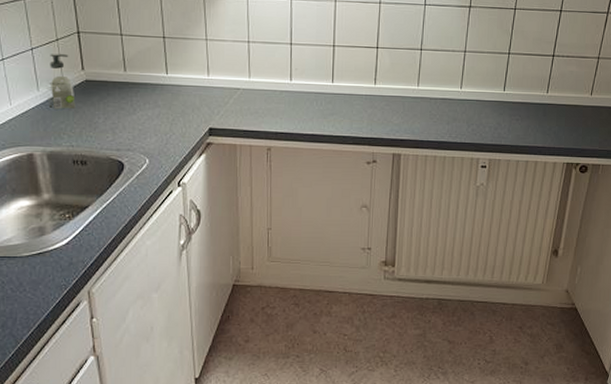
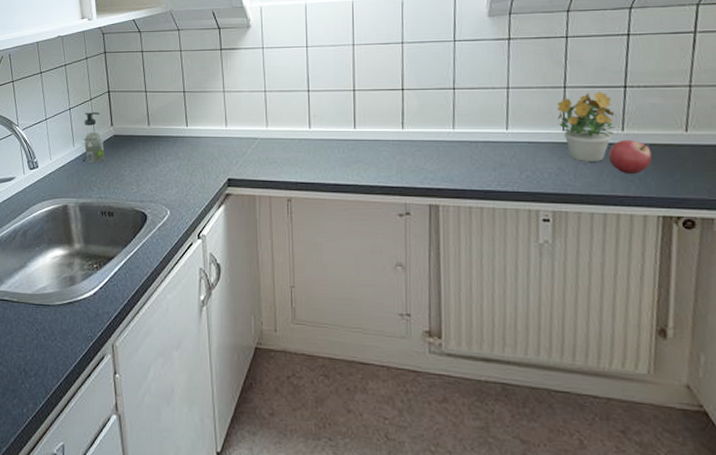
flowerpot: none [501,58,543,118] -> present [557,91,615,162]
fruit: none [535,100,565,129] -> present [609,139,652,174]

